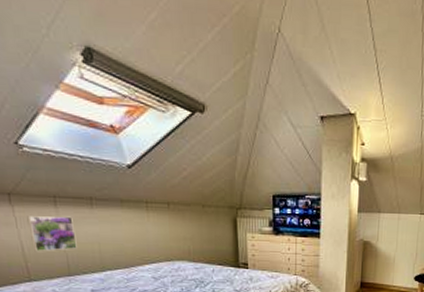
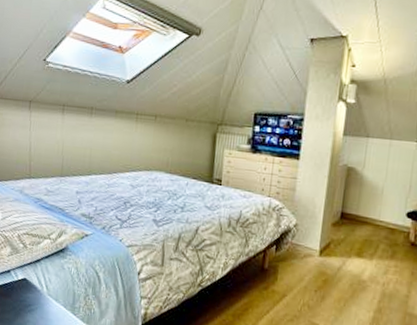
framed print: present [27,216,77,252] -> none [38,121,74,153]

